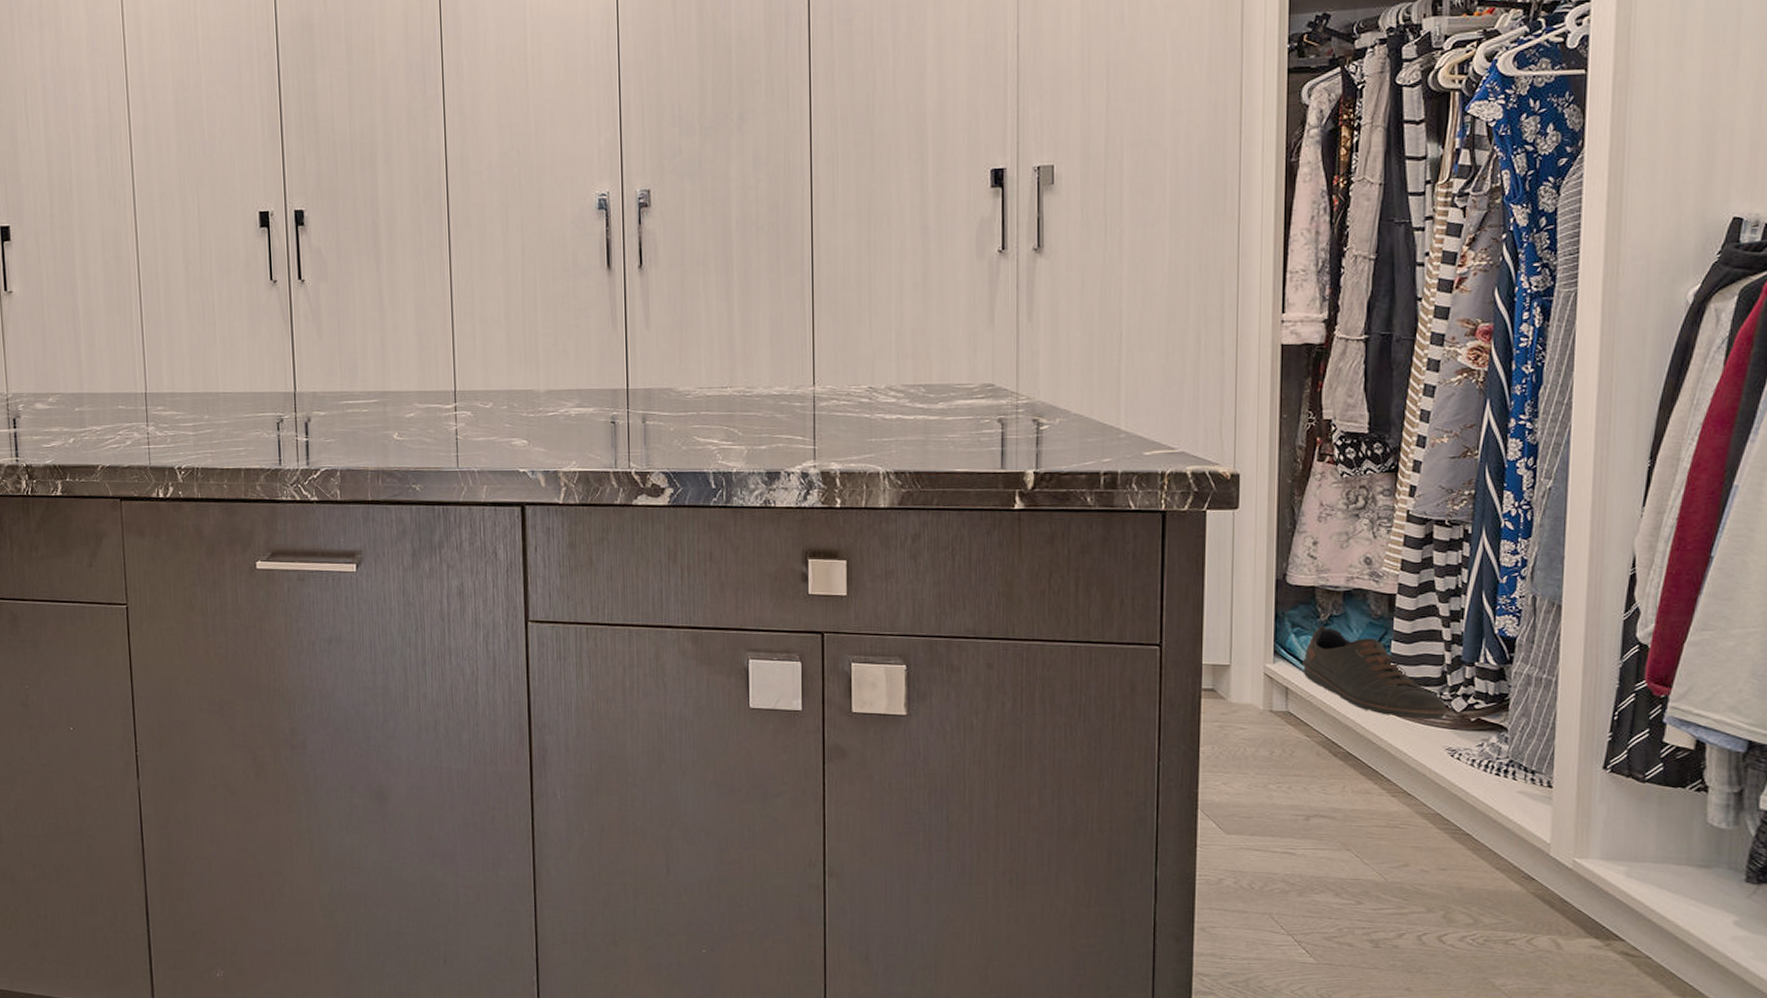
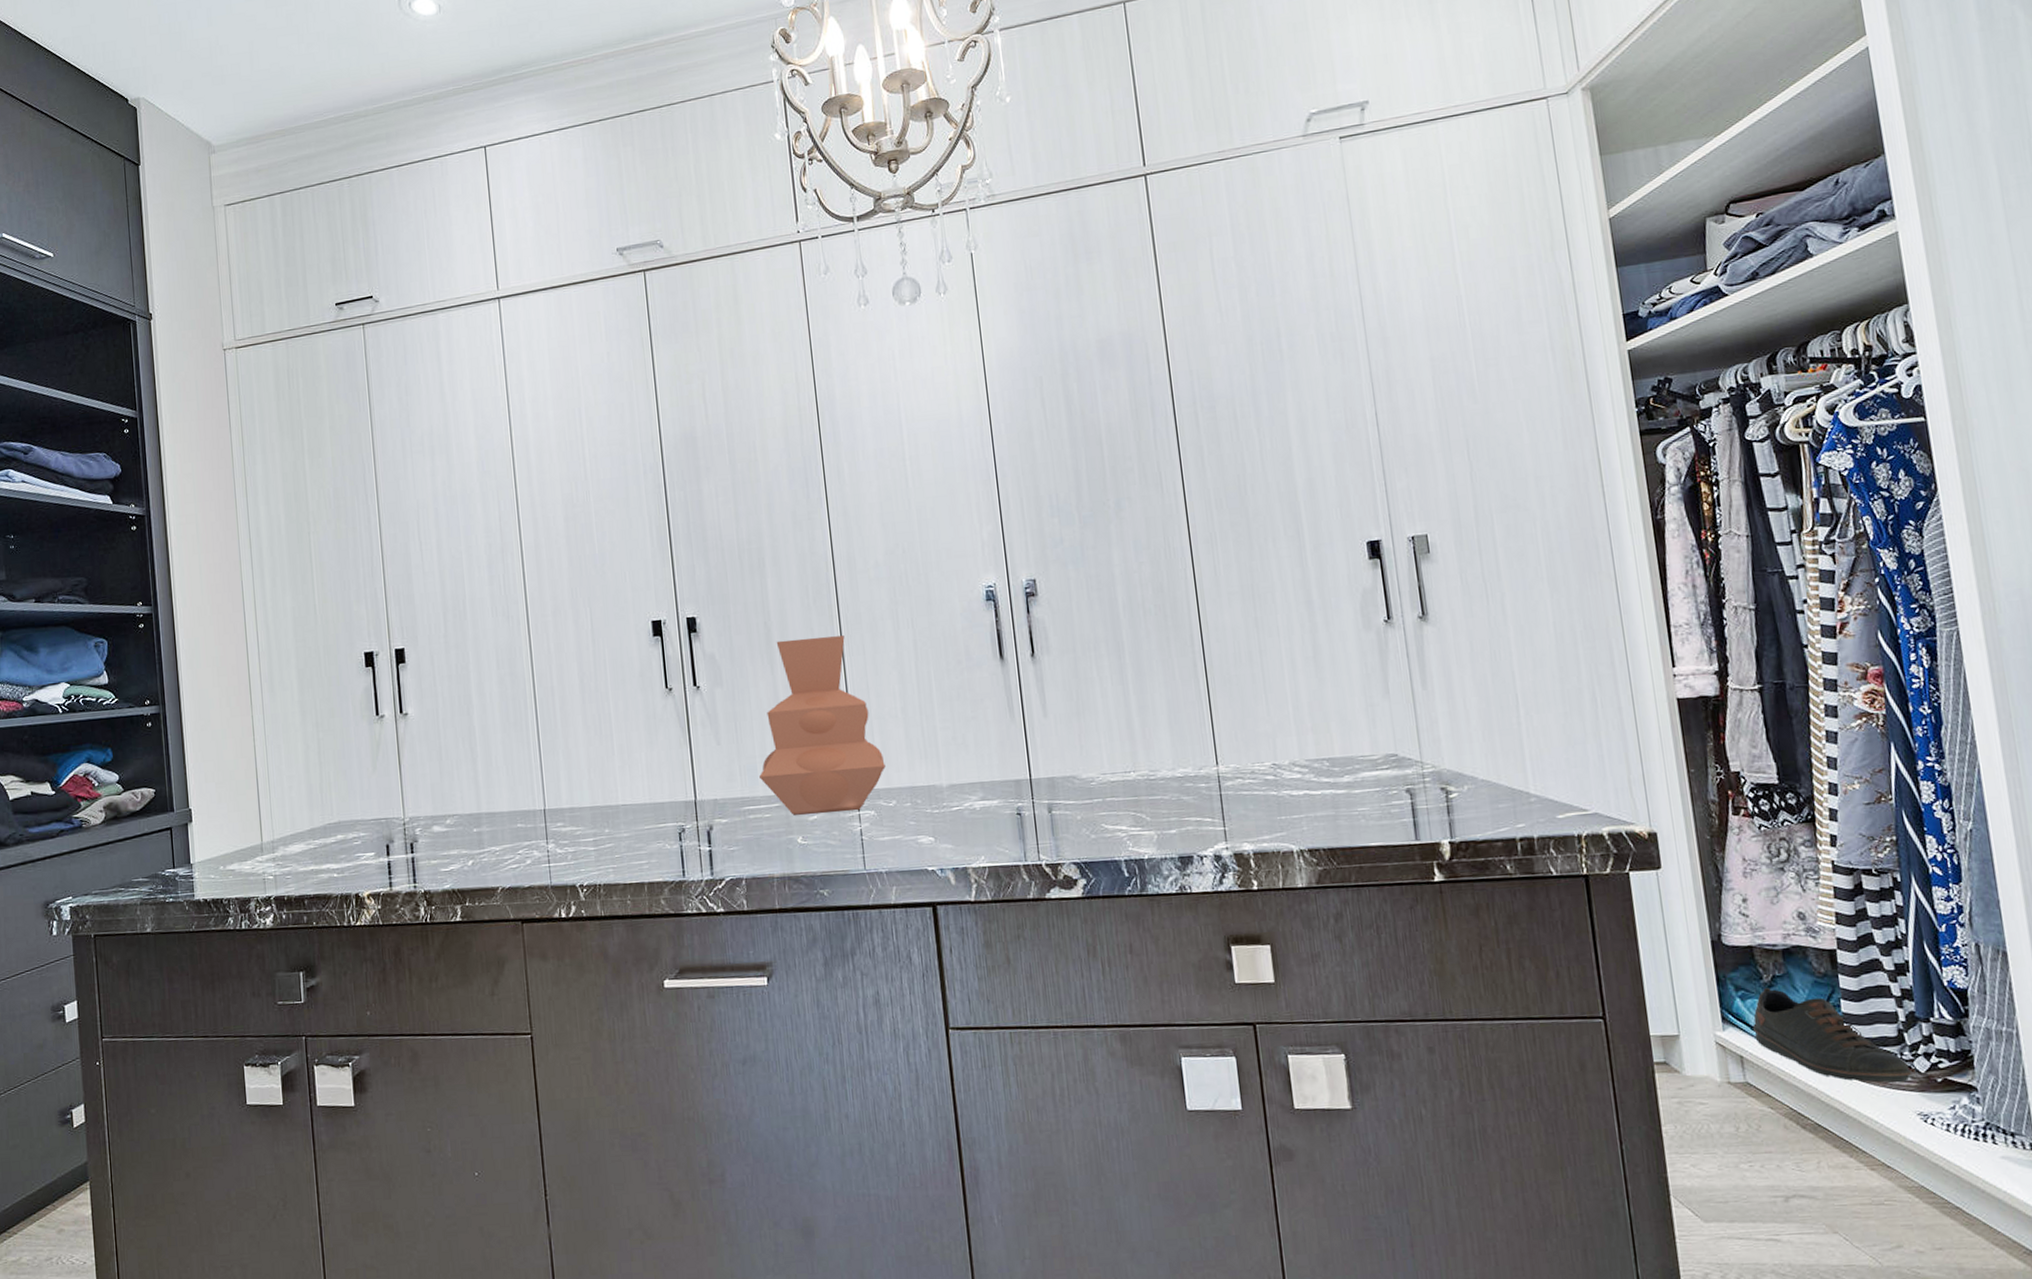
vase: none [359,237,485,412] -> present [759,635,886,815]

